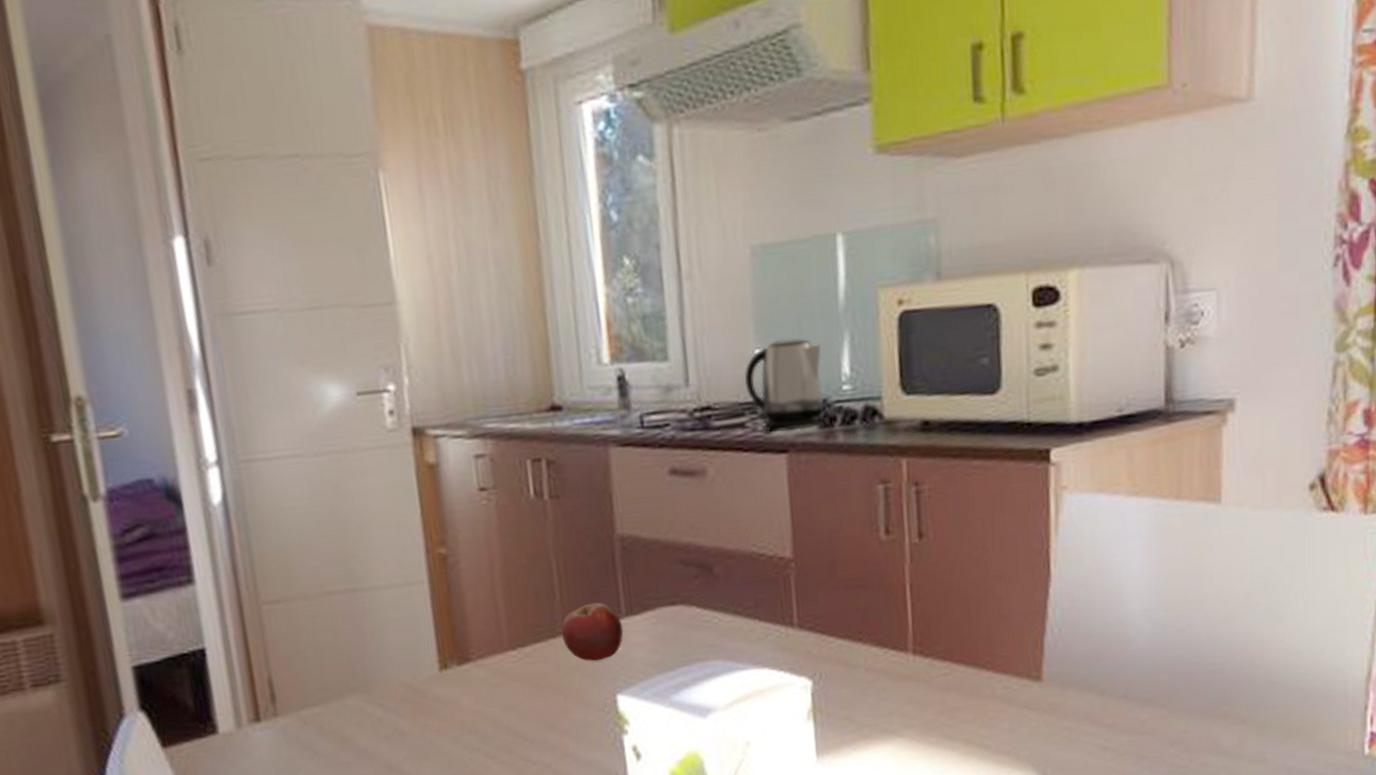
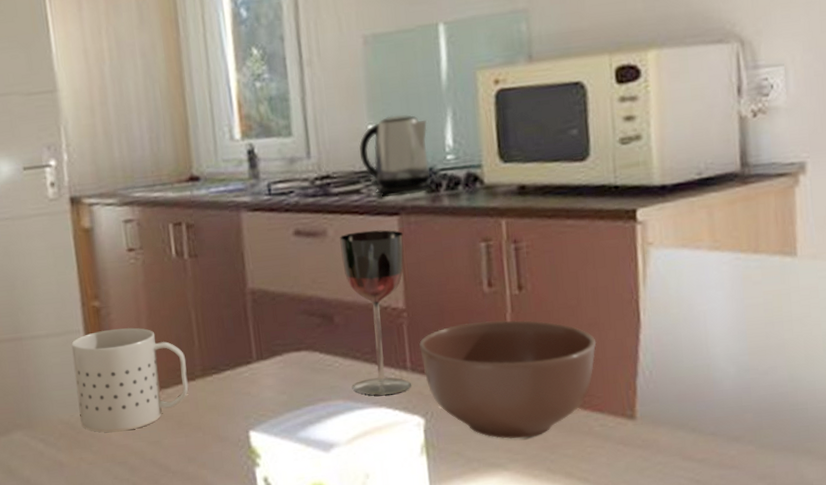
mug: none [414,578,549,697] -> present [71,327,189,433]
fruit: present [561,602,624,662] -> none [200,348,255,401]
wineglass: none [721,469,798,655] -> present [340,230,411,396]
bowl: none [807,571,1002,702] -> present [419,320,597,439]

